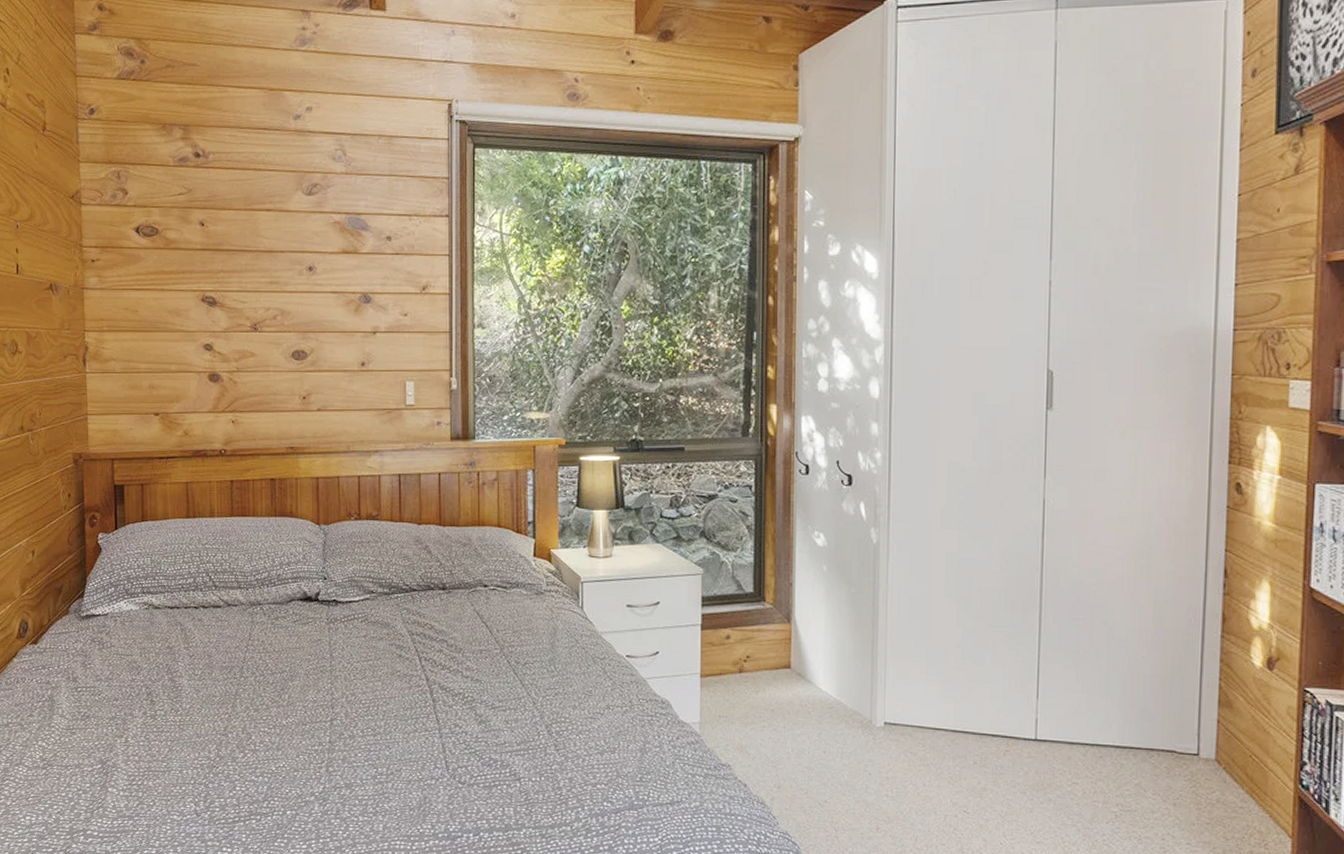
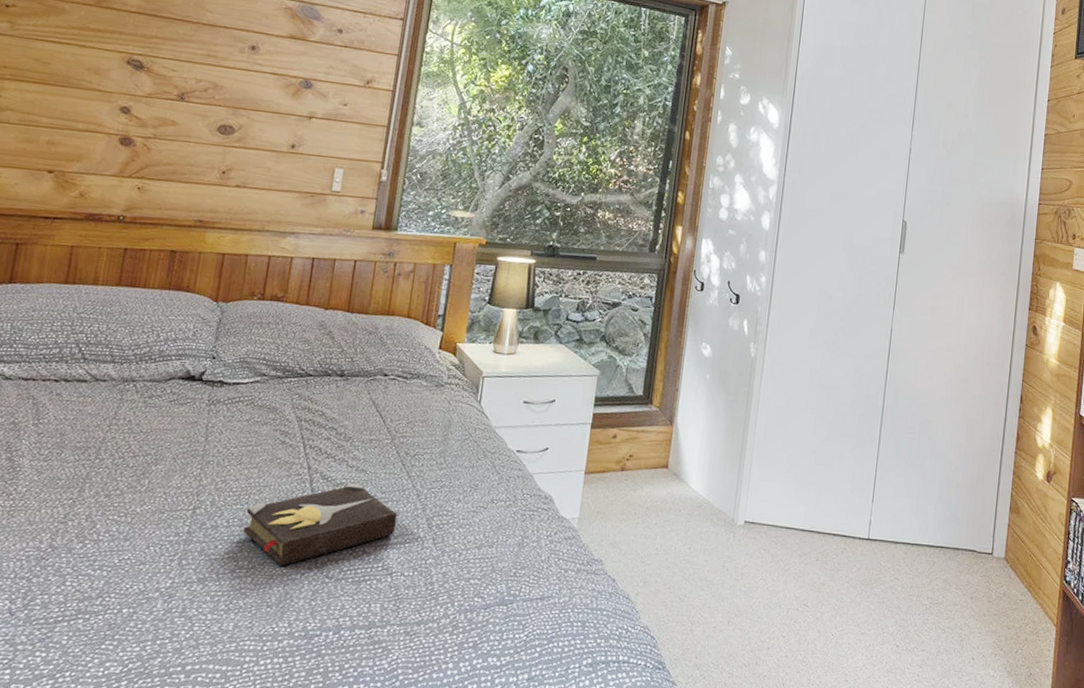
hardback book: none [377,693,519,774] -> present [242,483,400,567]

